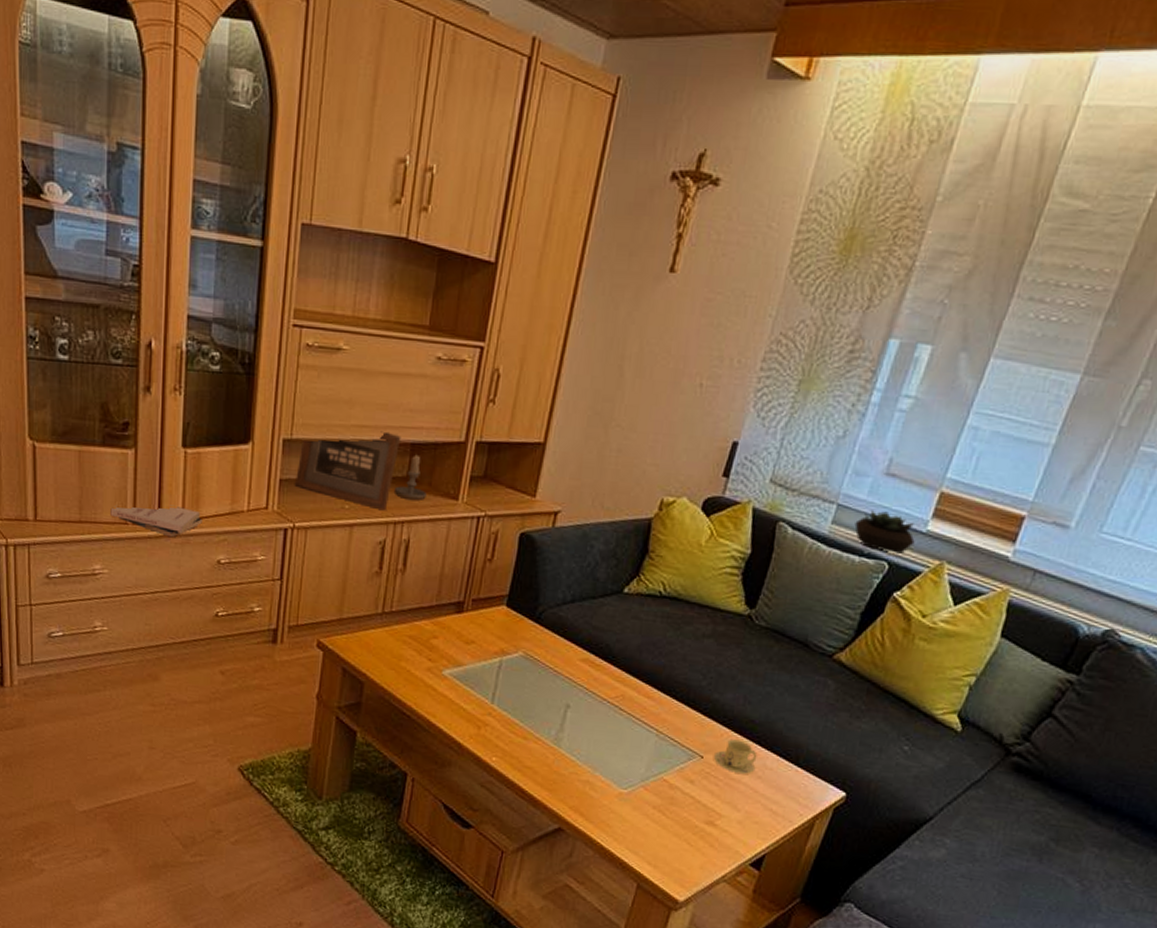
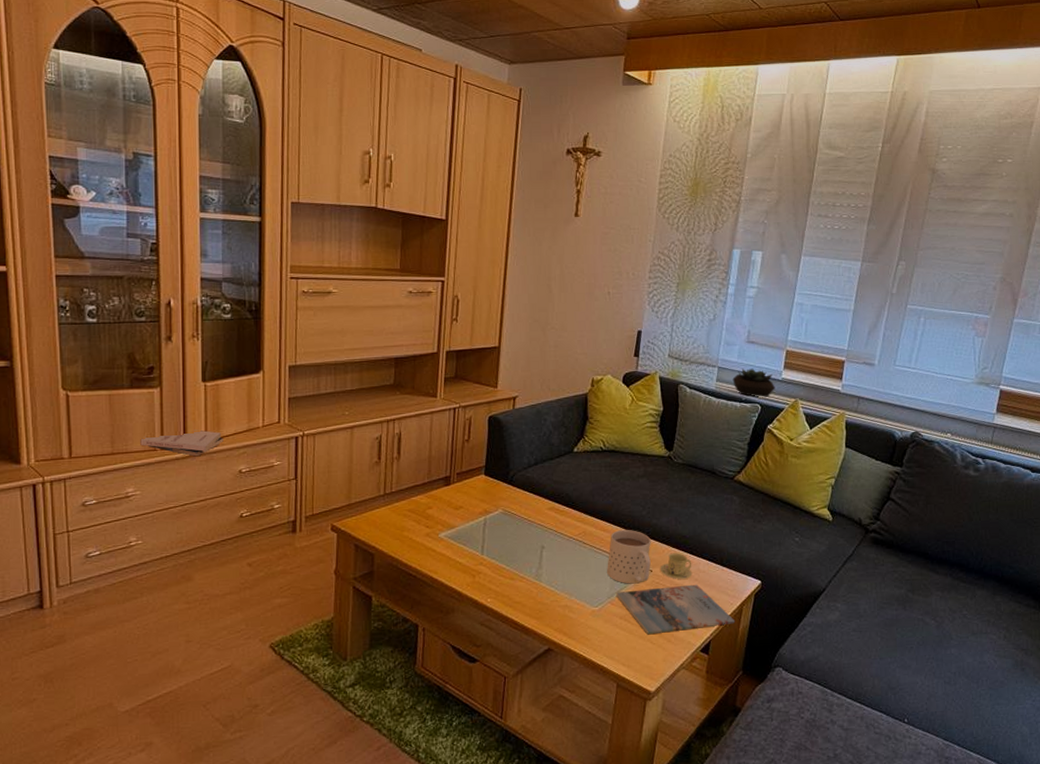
picture frame: present [295,431,401,511] -> none [302,351,386,413]
candle: present [395,454,427,501] -> none [385,366,411,402]
mug: none [644,699,708,770] -> present [607,529,651,584]
magazine: none [652,775,803,840] -> present [616,584,736,635]

